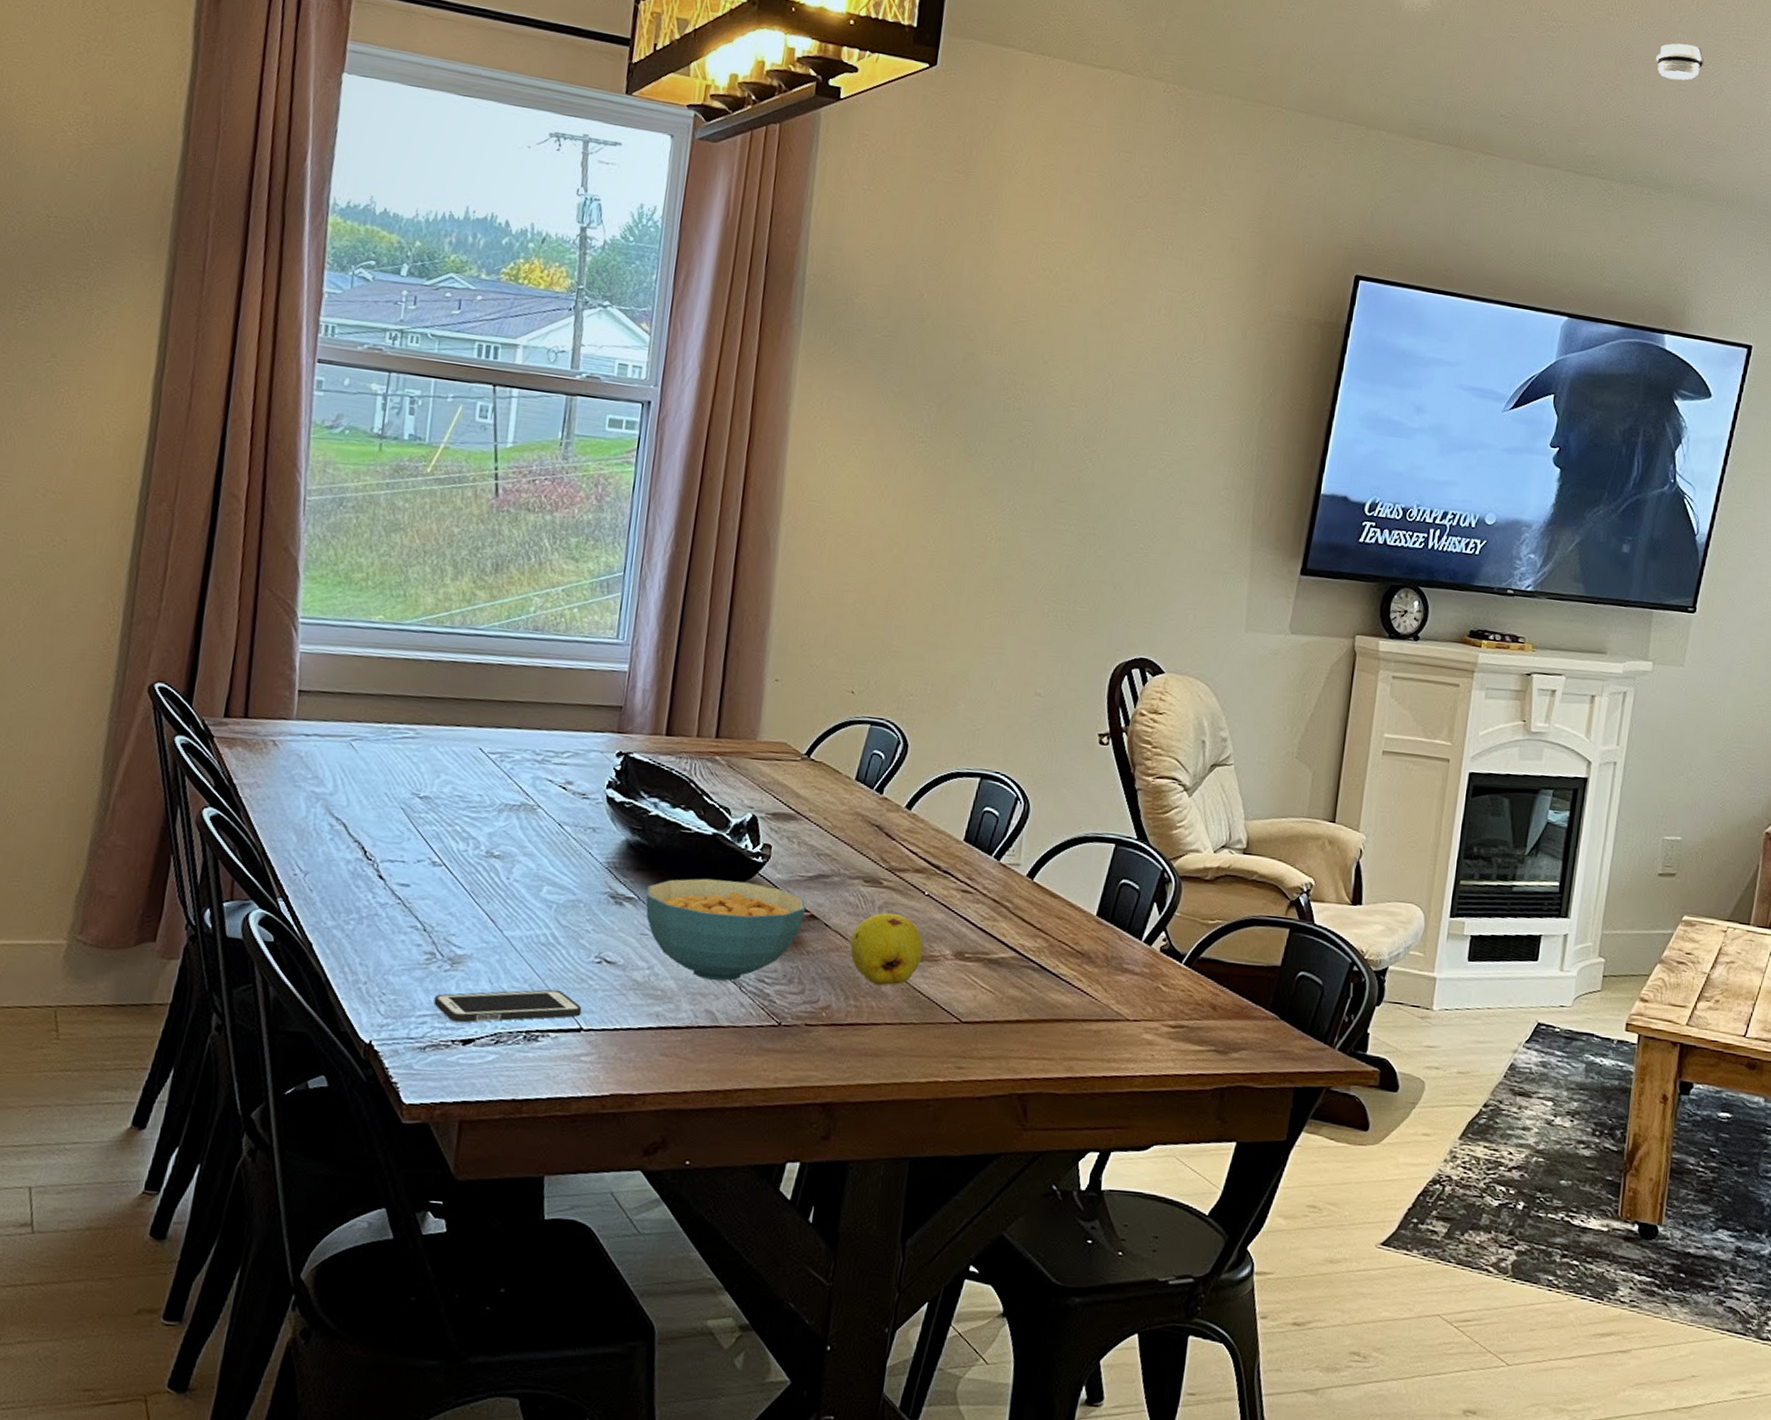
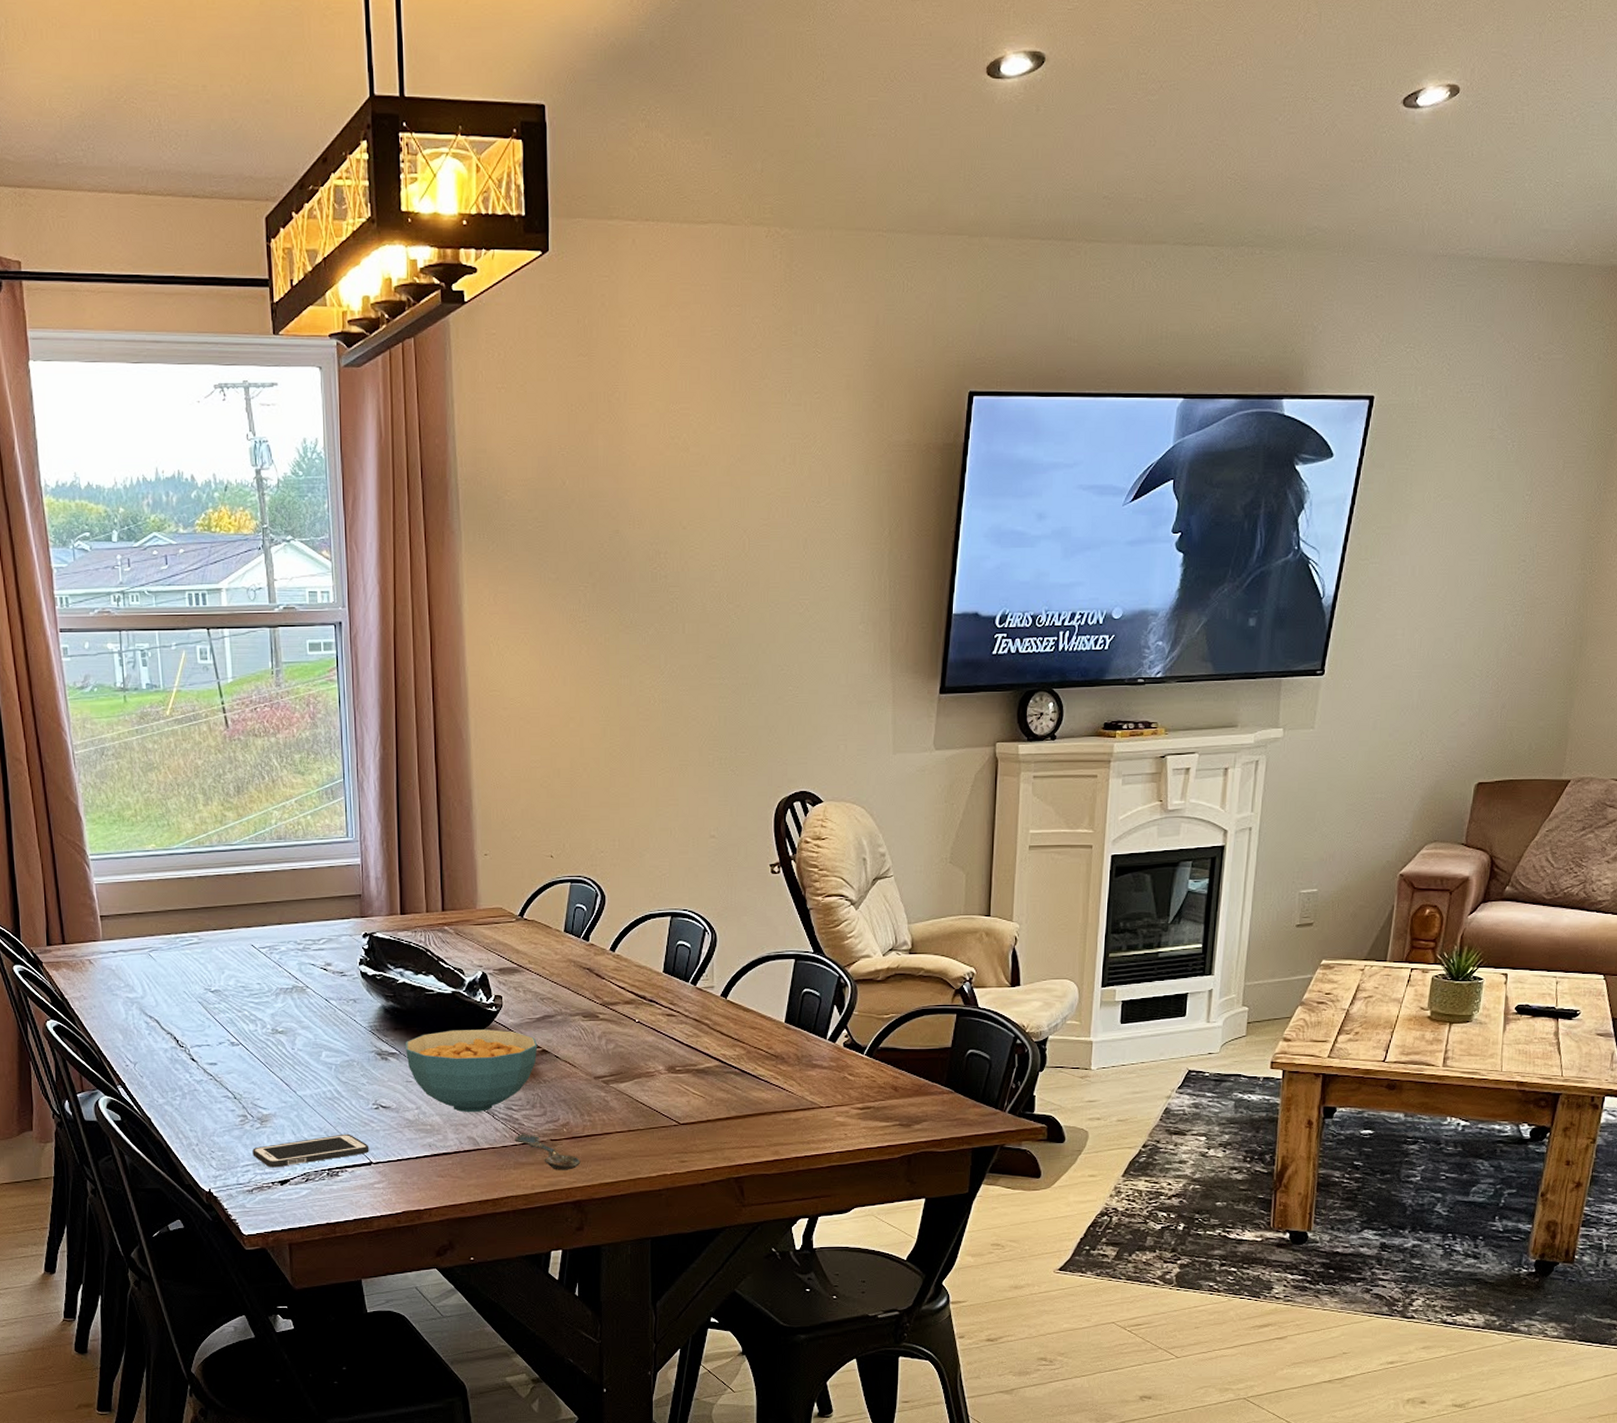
spoon: none [762,1013,838,1064] -> present [515,1134,581,1170]
fruit: present [850,912,923,986] -> none [579,1040,640,1102]
smoke detector: present [1656,43,1705,81] -> none [1262,80,1315,123]

